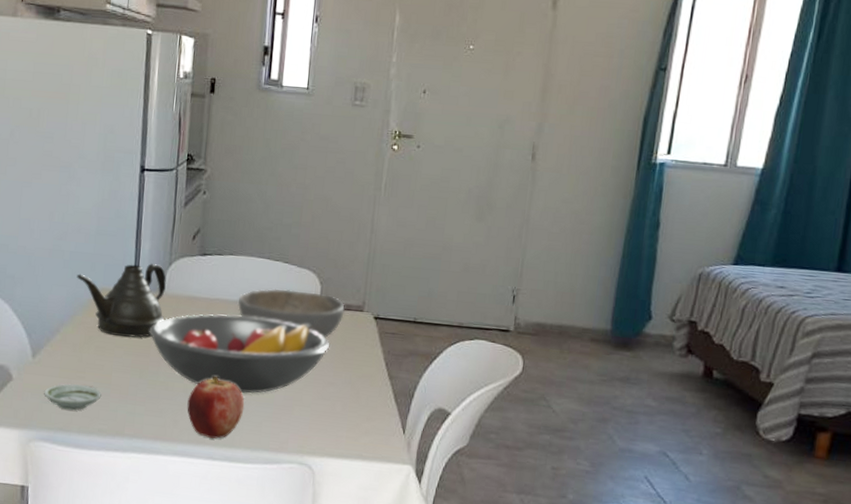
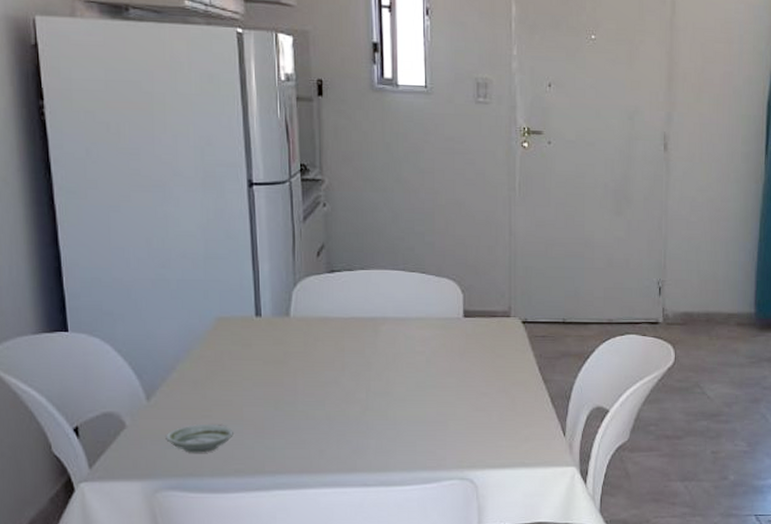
teapot: present [77,264,166,338] -> none [188,286,295,367]
fruit bowl: present [149,314,329,394] -> none [279,332,478,413]
apple: present [187,376,245,439] -> none [332,399,395,464]
bowl: present [237,288,345,339] -> none [375,301,490,348]

